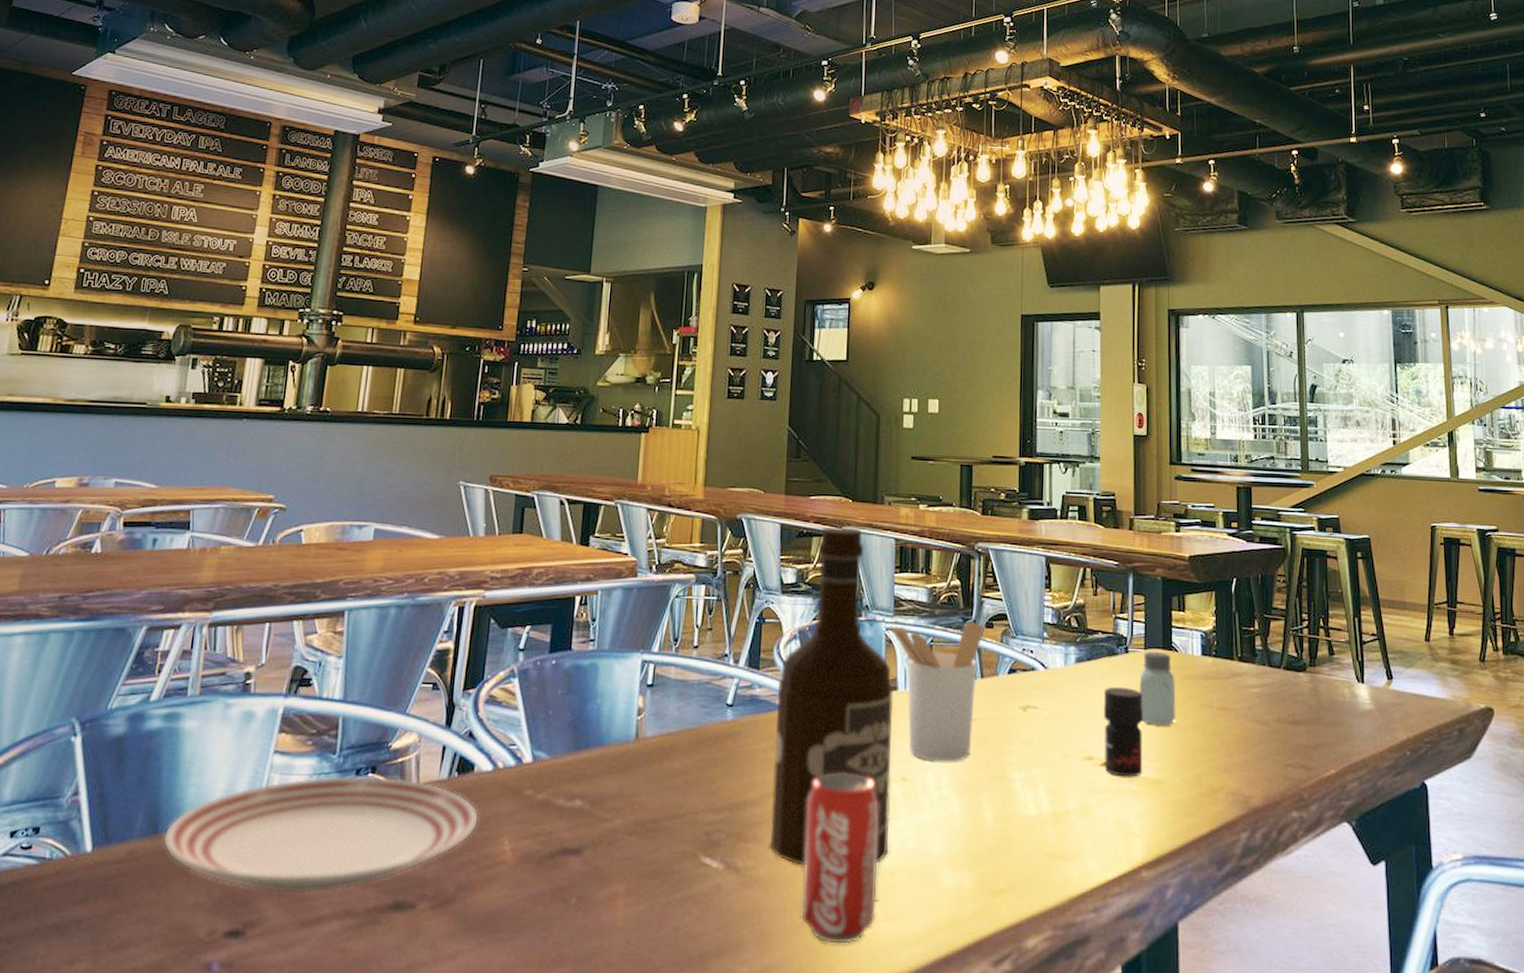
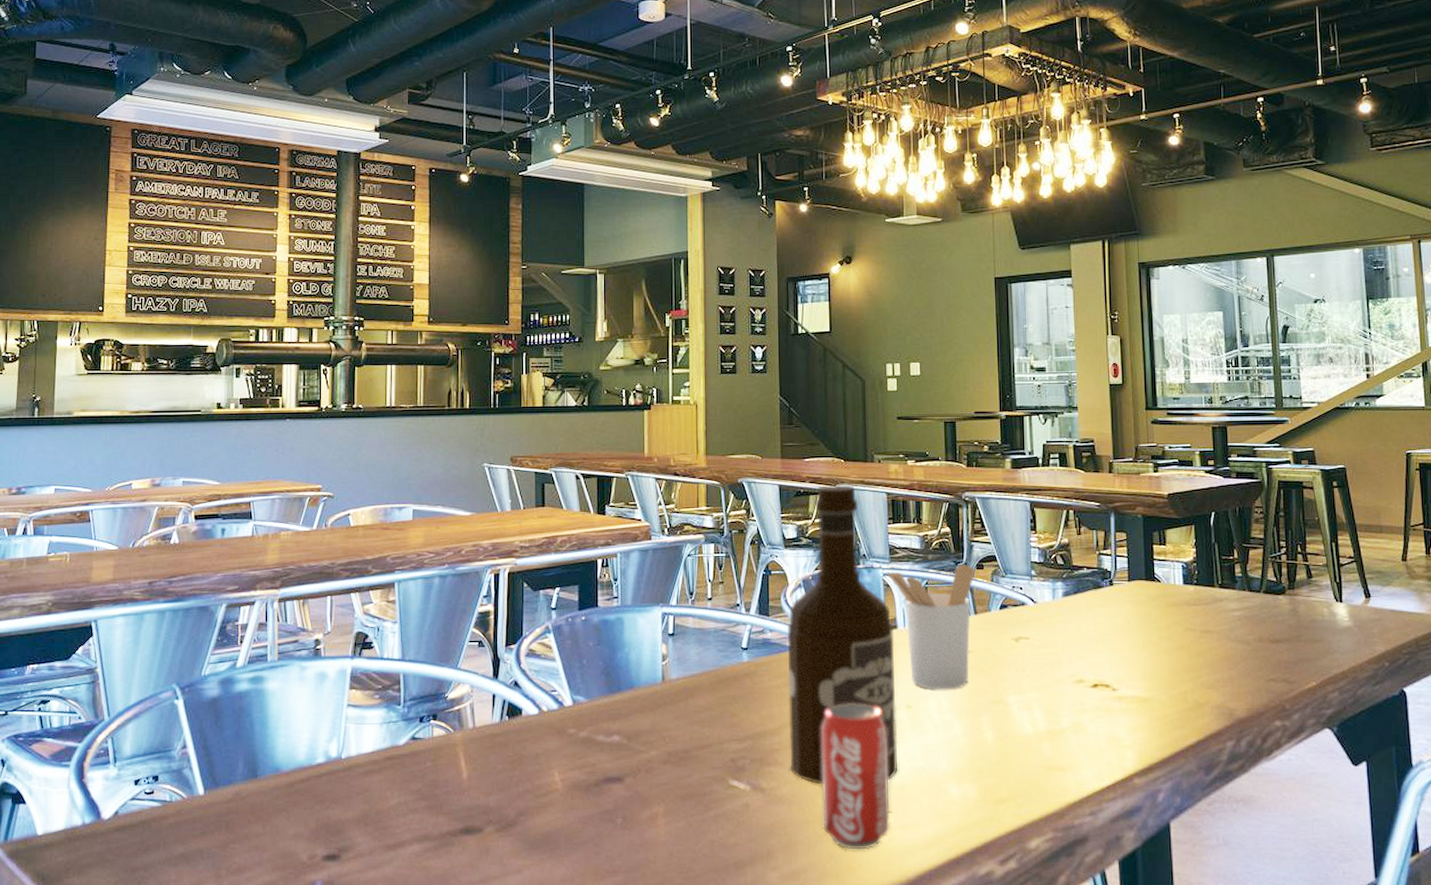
dinner plate: present [162,775,480,894] -> none [262,722,531,823]
jar: present [1103,686,1143,777] -> none [1092,616,1131,696]
saltshaker: present [1139,651,1176,726] -> none [1124,582,1161,650]

